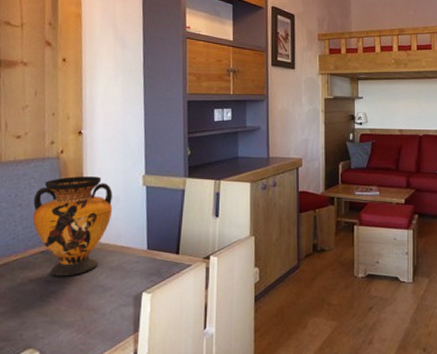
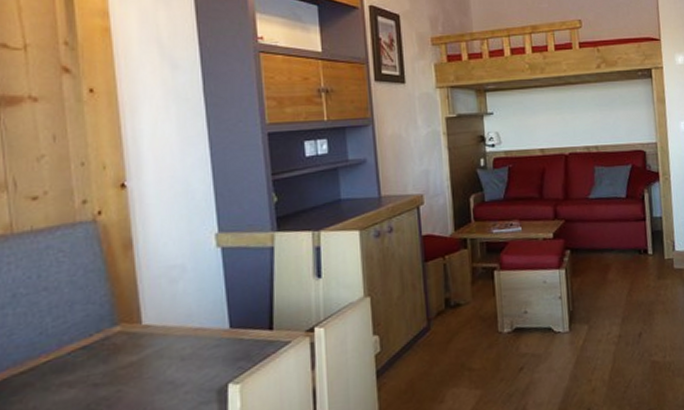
vase: present [33,176,113,277] -> none [64,241,177,378]

